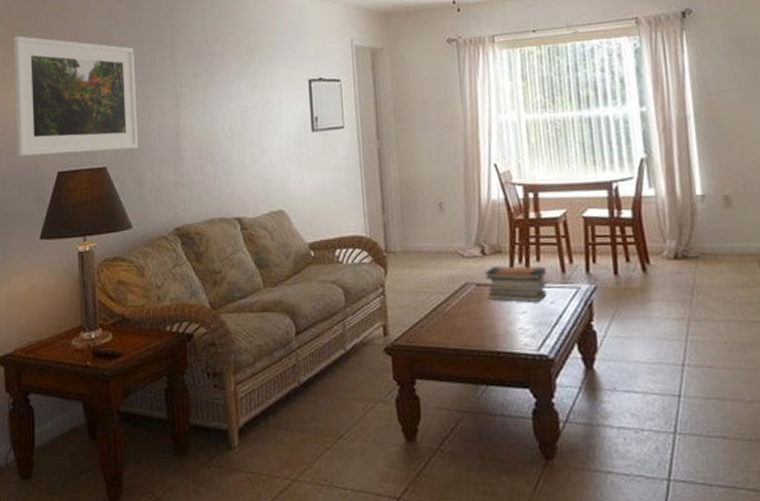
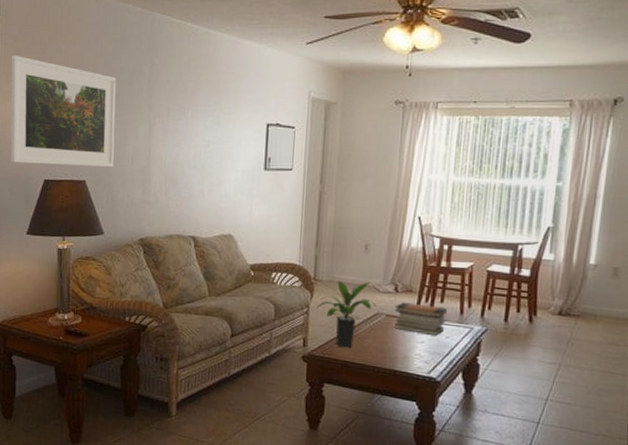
potted plant: none [393,246,464,331] -> present [316,280,377,348]

